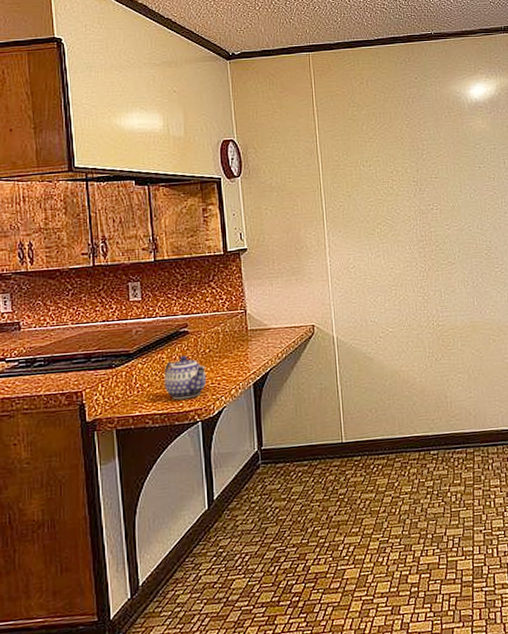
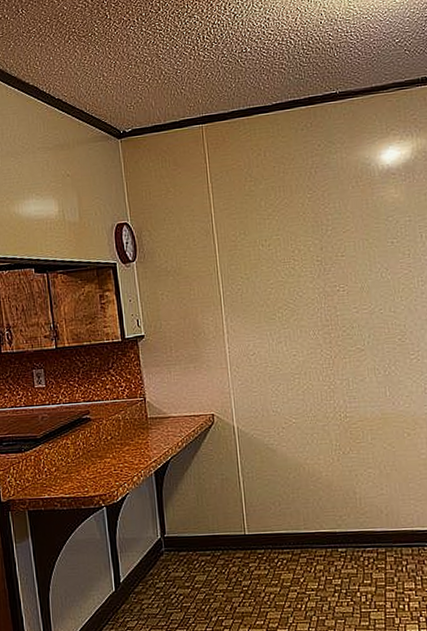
teapot: present [164,355,207,400] -> none [69,442,110,485]

